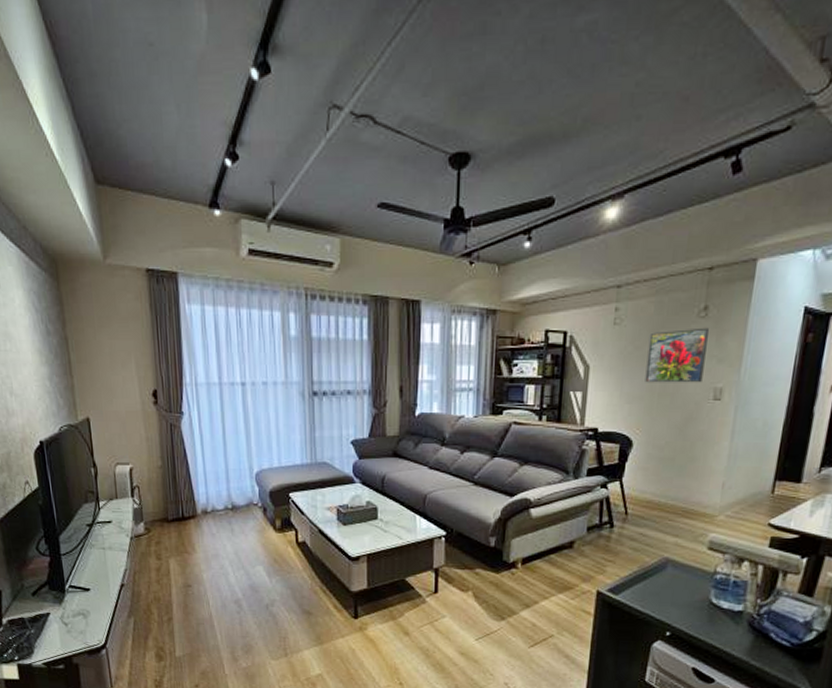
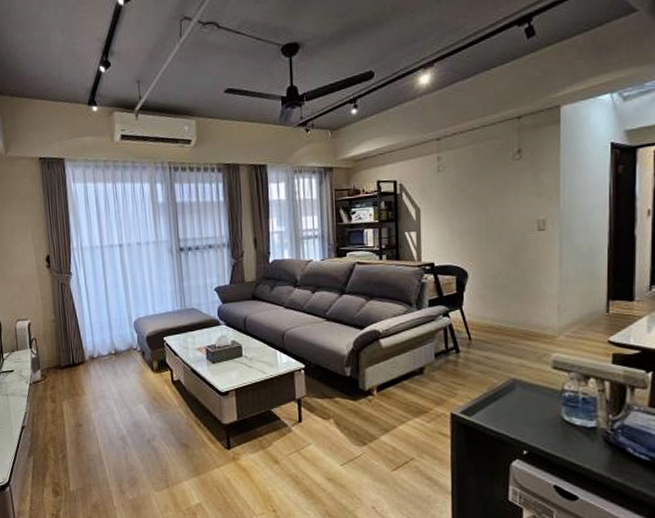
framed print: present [645,327,709,383] -> none [471,167,525,220]

